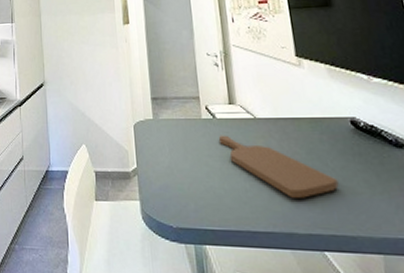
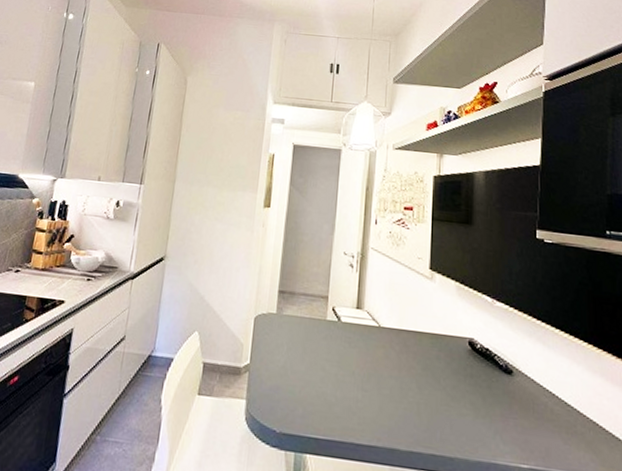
cutting board: present [218,135,339,198] -> none [339,339,447,415]

